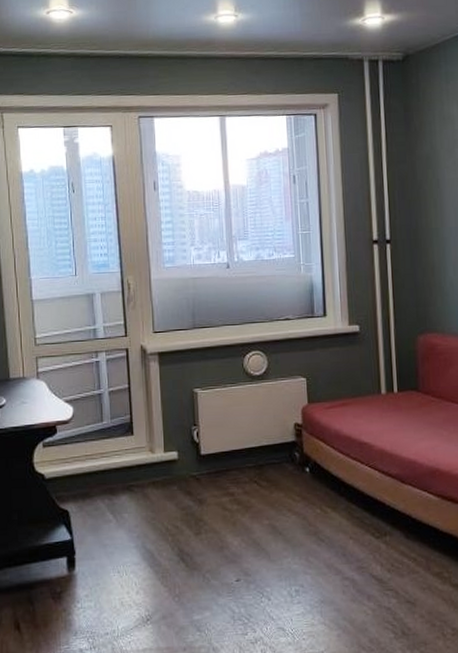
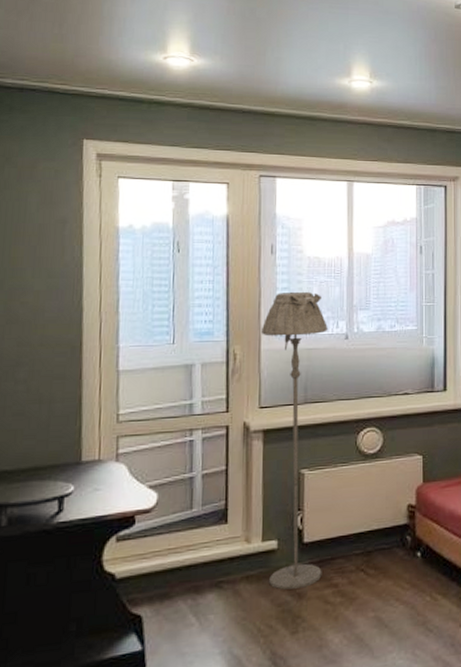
floor lamp: none [150,224,219,496] -> present [260,291,328,590]

